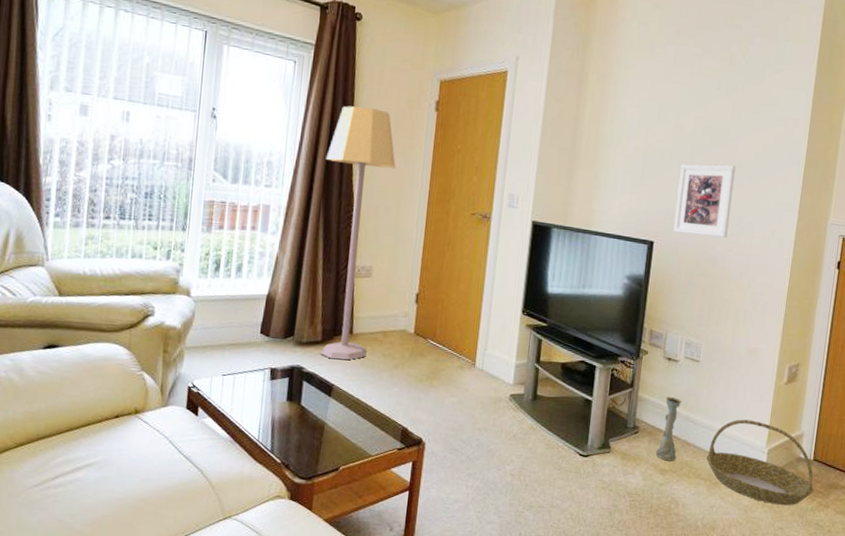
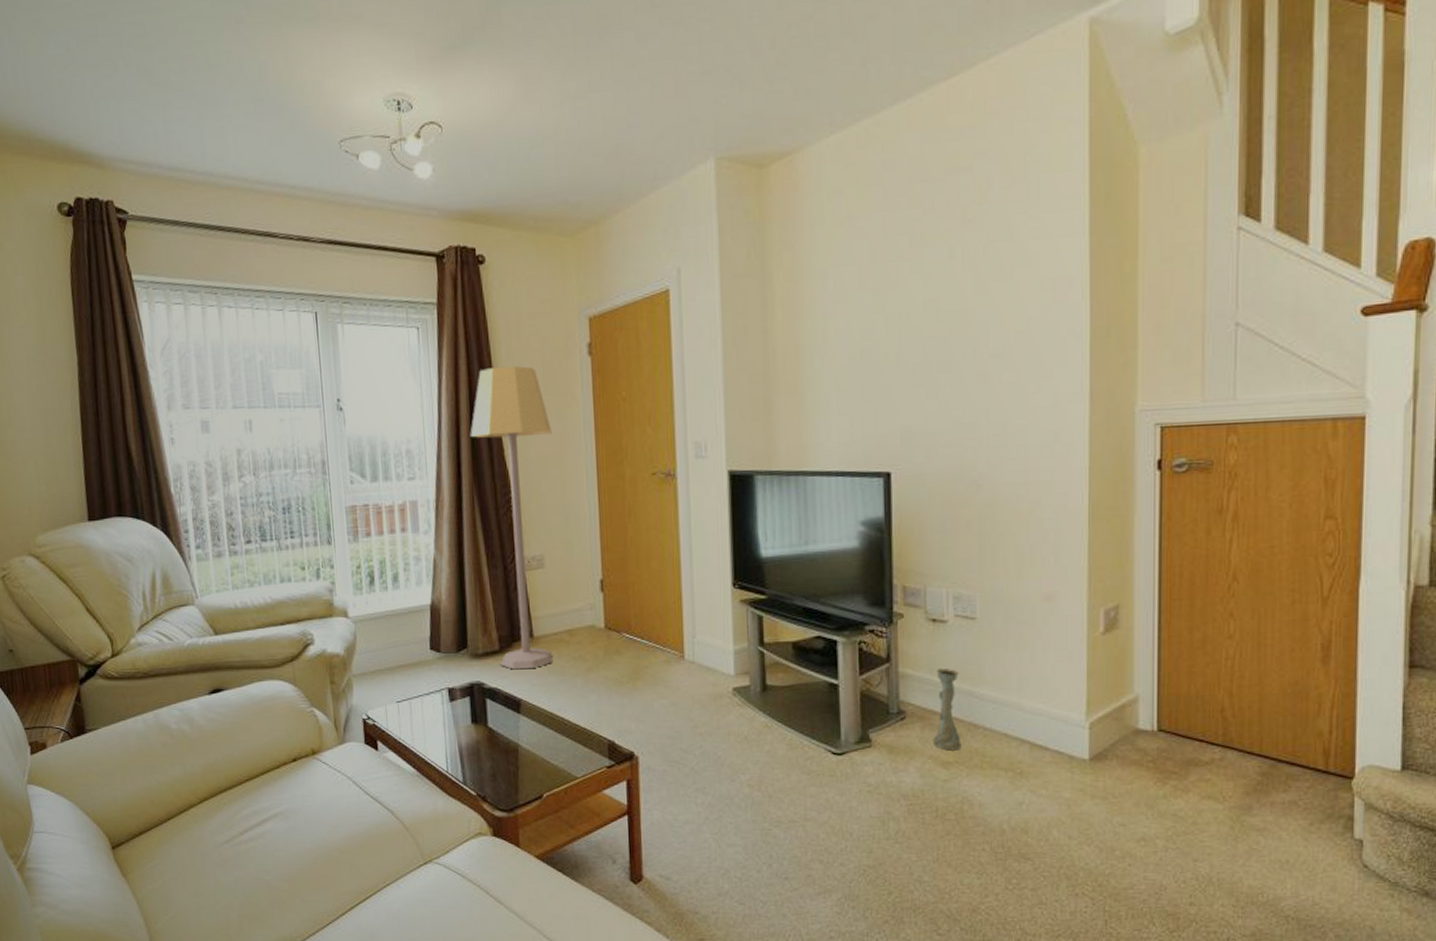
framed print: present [673,164,736,239] -> none [913,355,991,456]
basket: present [706,419,814,506] -> none [1003,686,1163,794]

